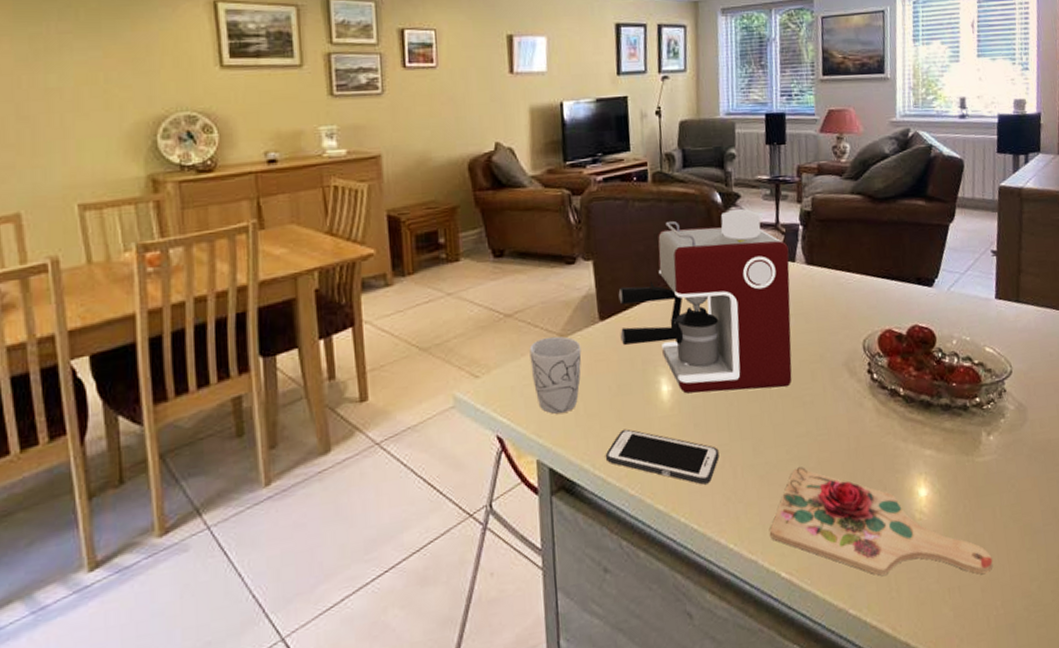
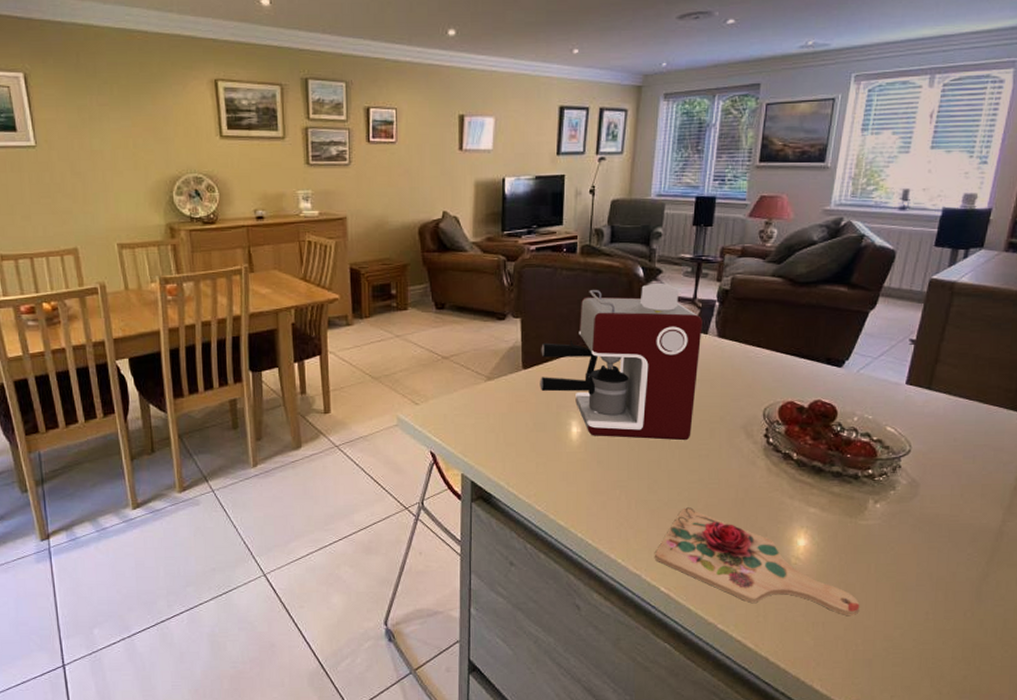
mug: present [529,336,582,414] -> none [461,378,505,441]
cell phone: present [605,428,719,485] -> none [518,458,617,510]

